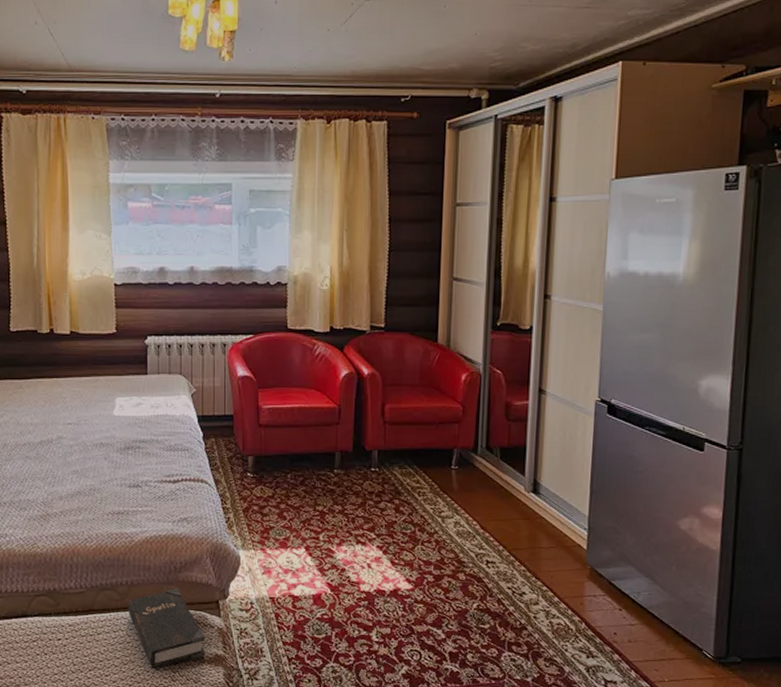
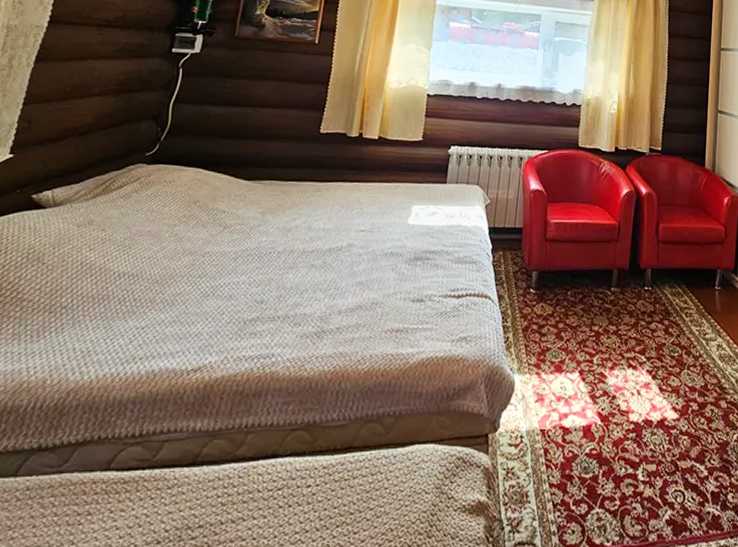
hardback book: present [128,588,205,670] -> none [391,420,469,523]

